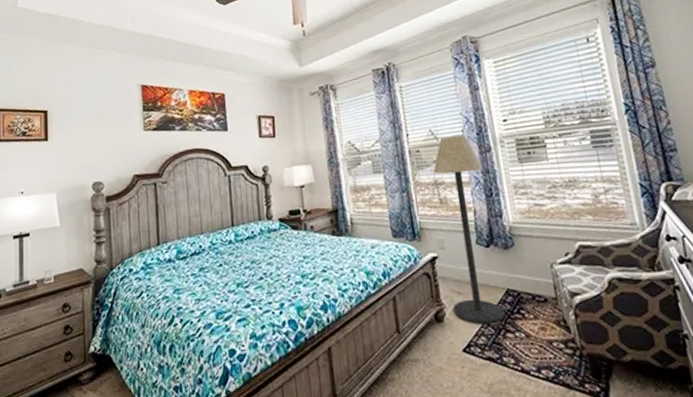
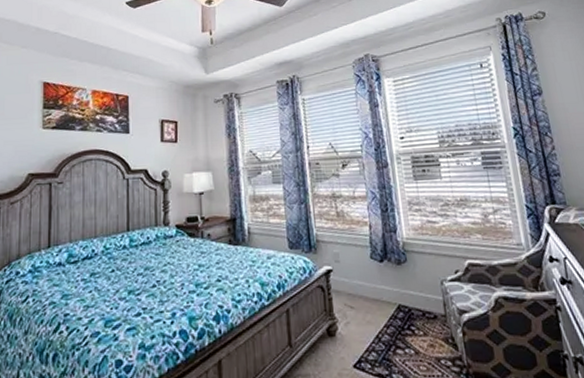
floor lamp: present [433,135,505,324] -> none [331,150,396,339]

